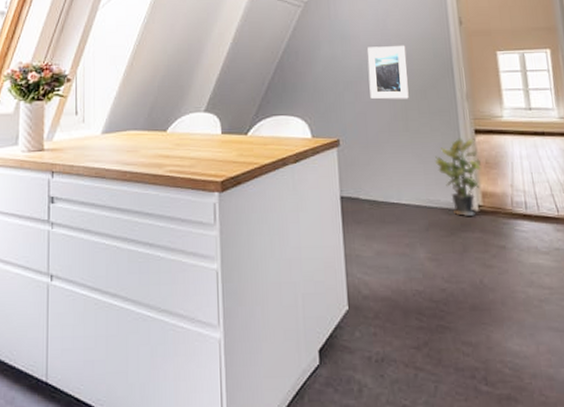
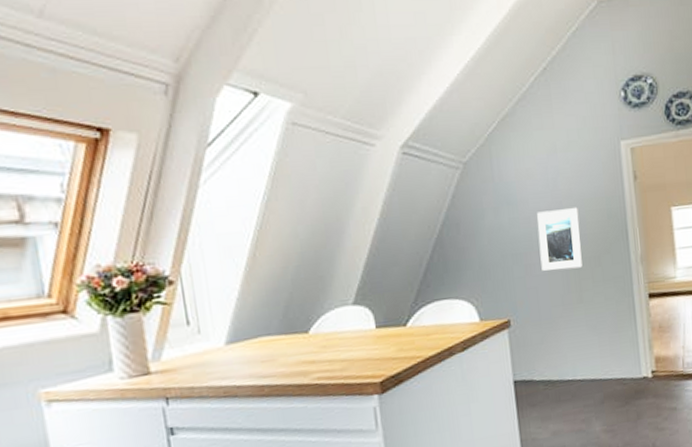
potted plant: present [434,138,482,216] -> none [609,303,656,384]

